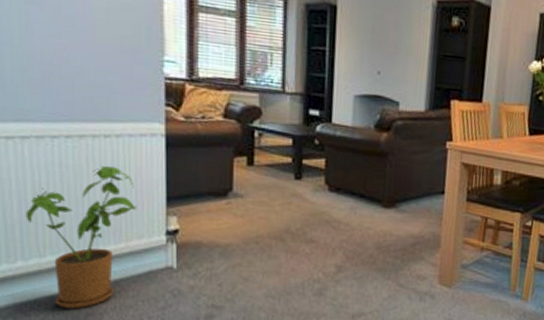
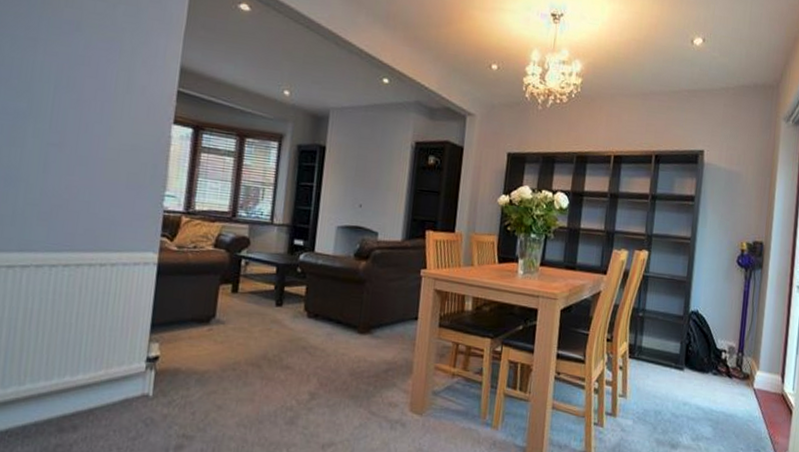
house plant: present [25,166,137,309] -> none [12,293,122,440]

